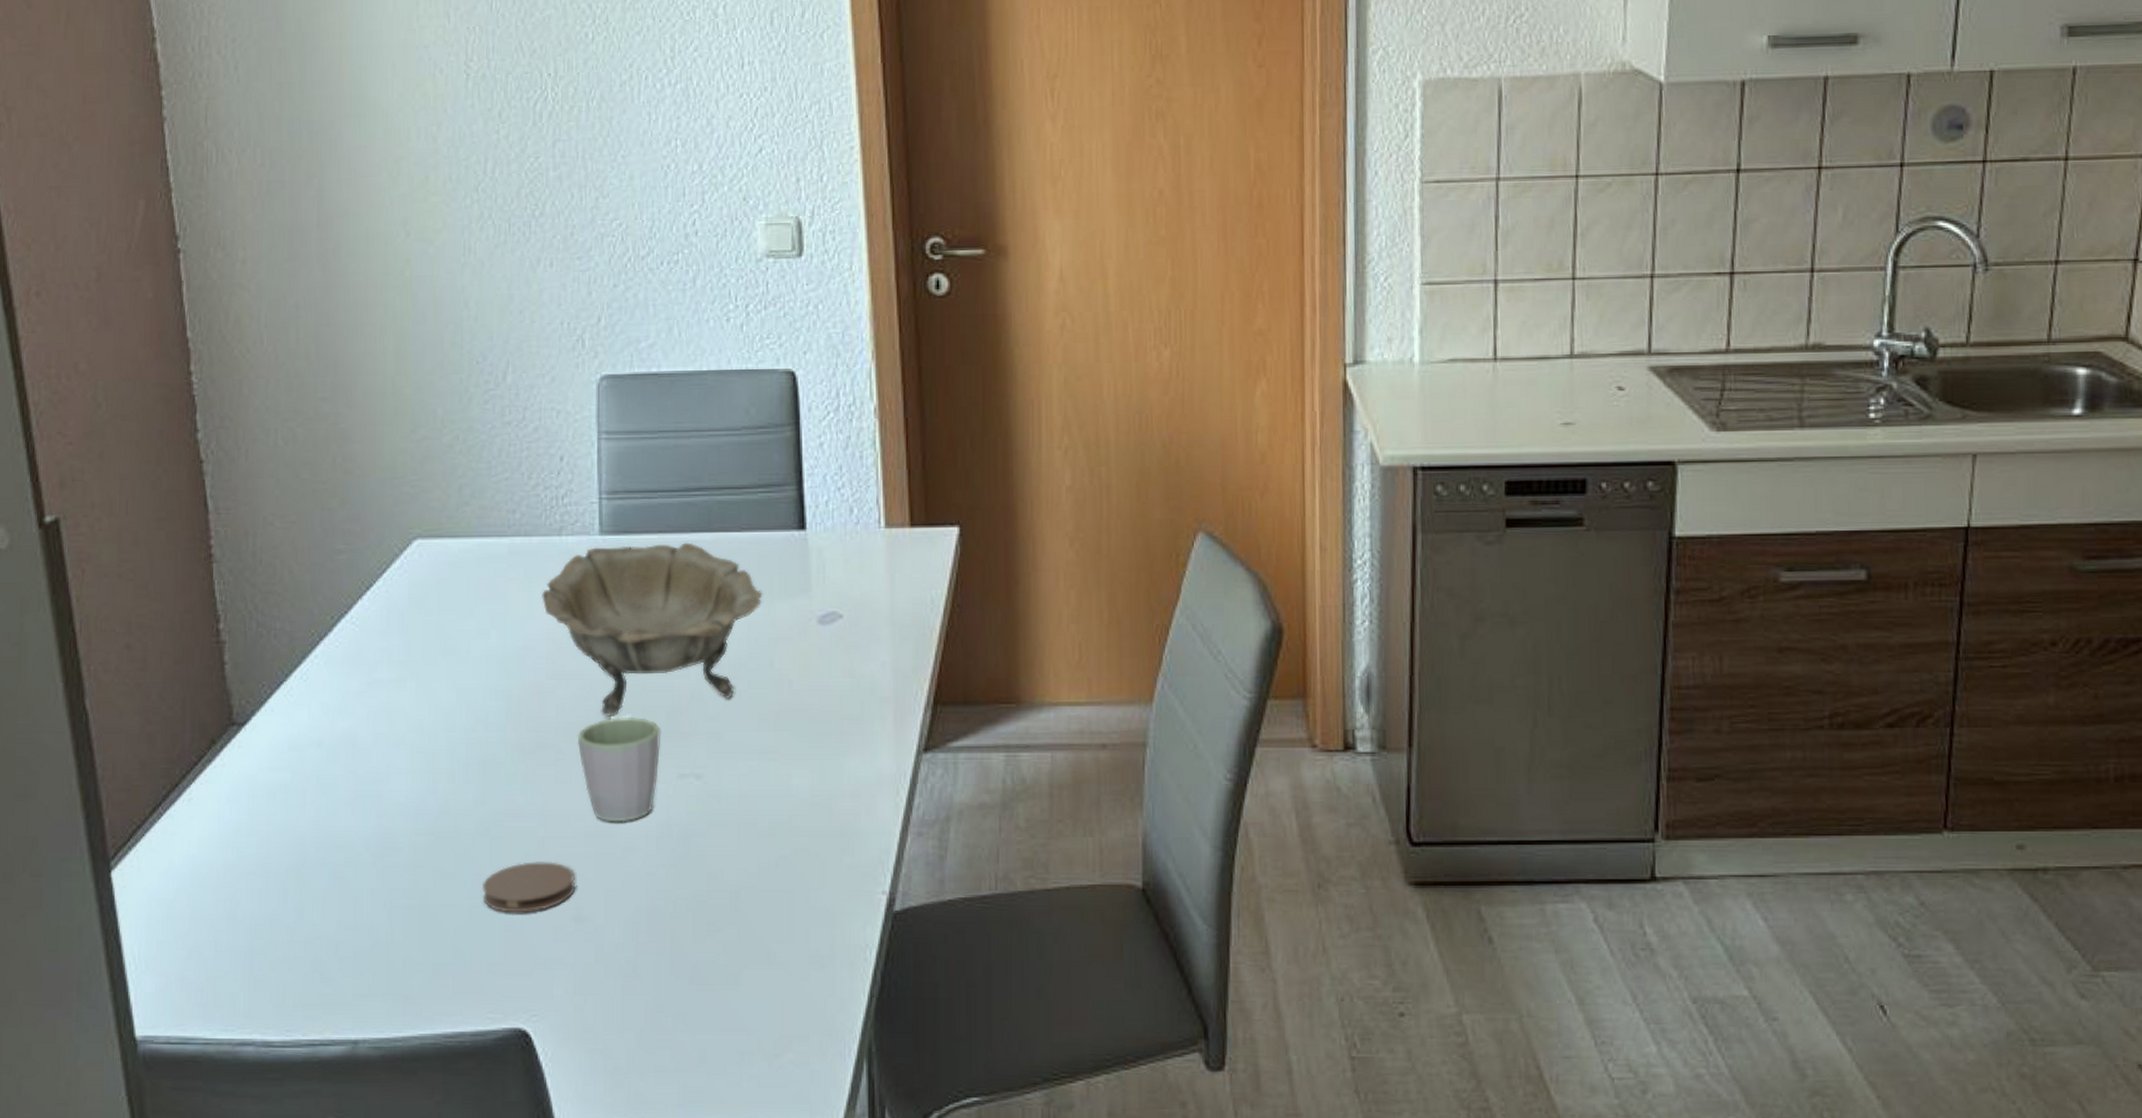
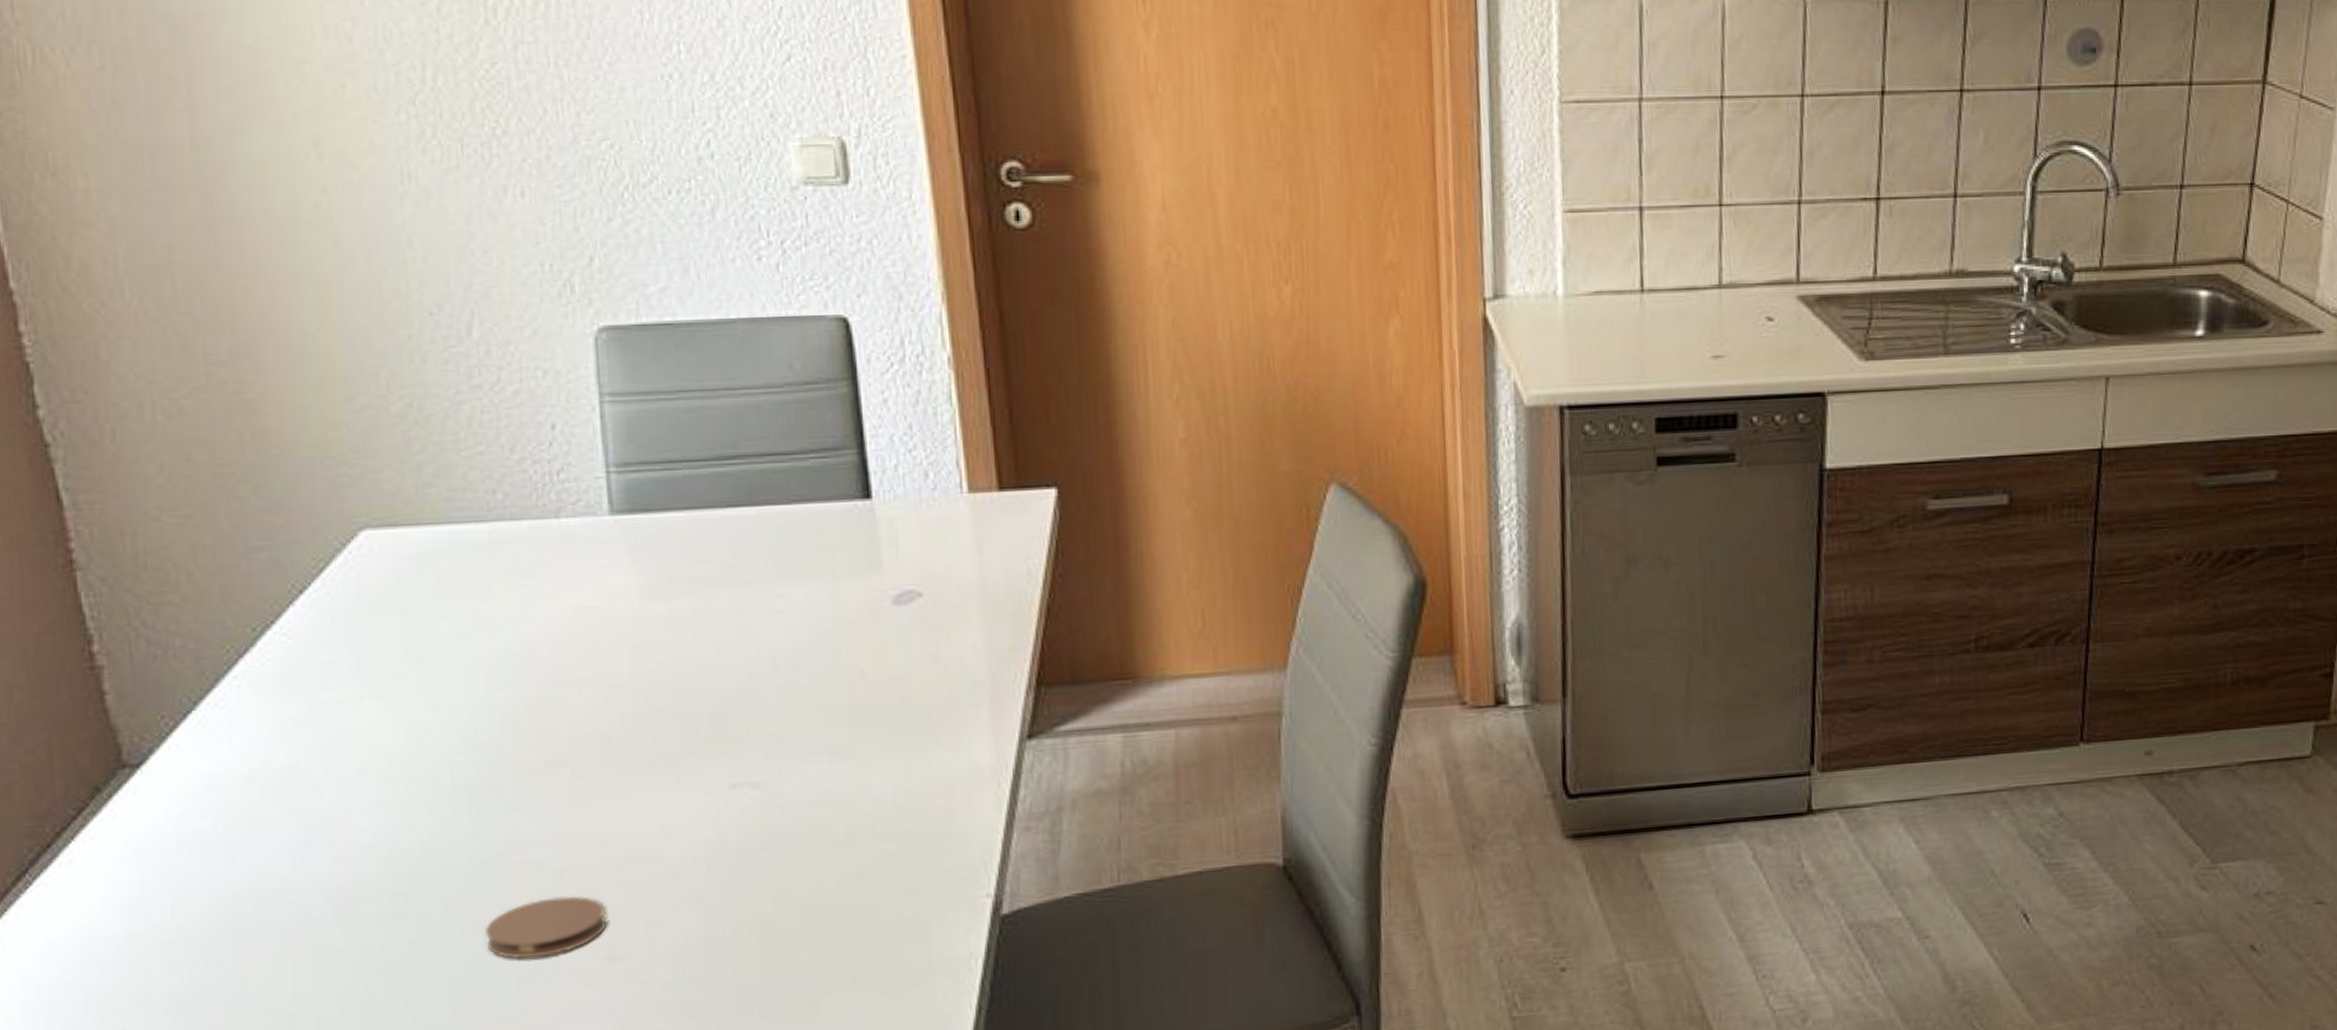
decorative bowl: present [542,542,763,716] -> none [538,519,823,725]
mug: present [577,716,661,822] -> none [597,723,705,845]

